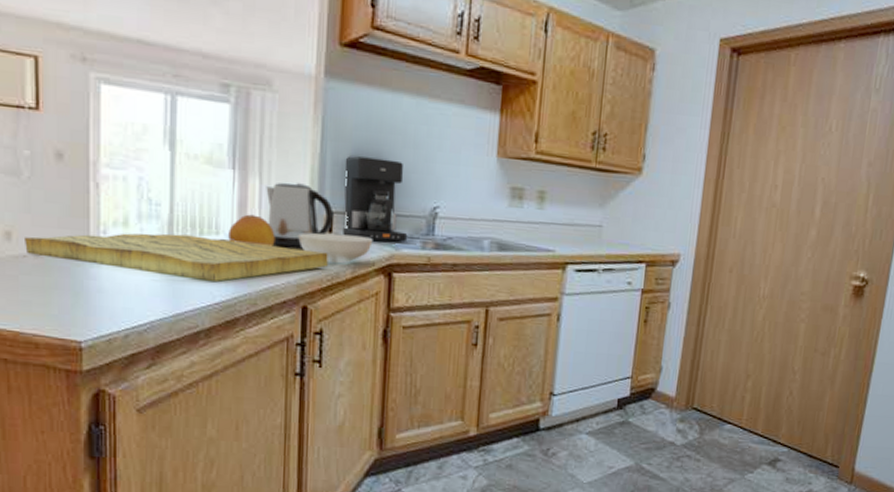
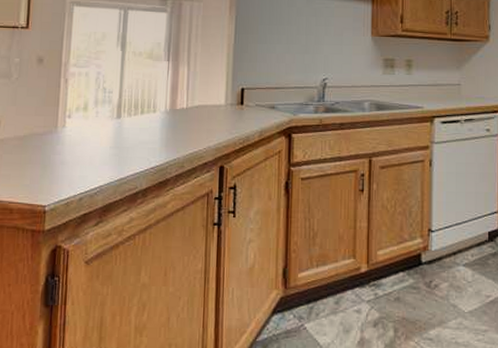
cutting board: present [25,233,328,281] -> none [9,114,240,150]
fruit: present [228,214,275,247] -> none [163,95,199,119]
kettle: present [266,181,333,251] -> none [192,67,244,121]
bowl: present [297,233,373,264] -> none [216,105,276,130]
coffee maker: present [343,156,408,243] -> none [252,44,303,110]

